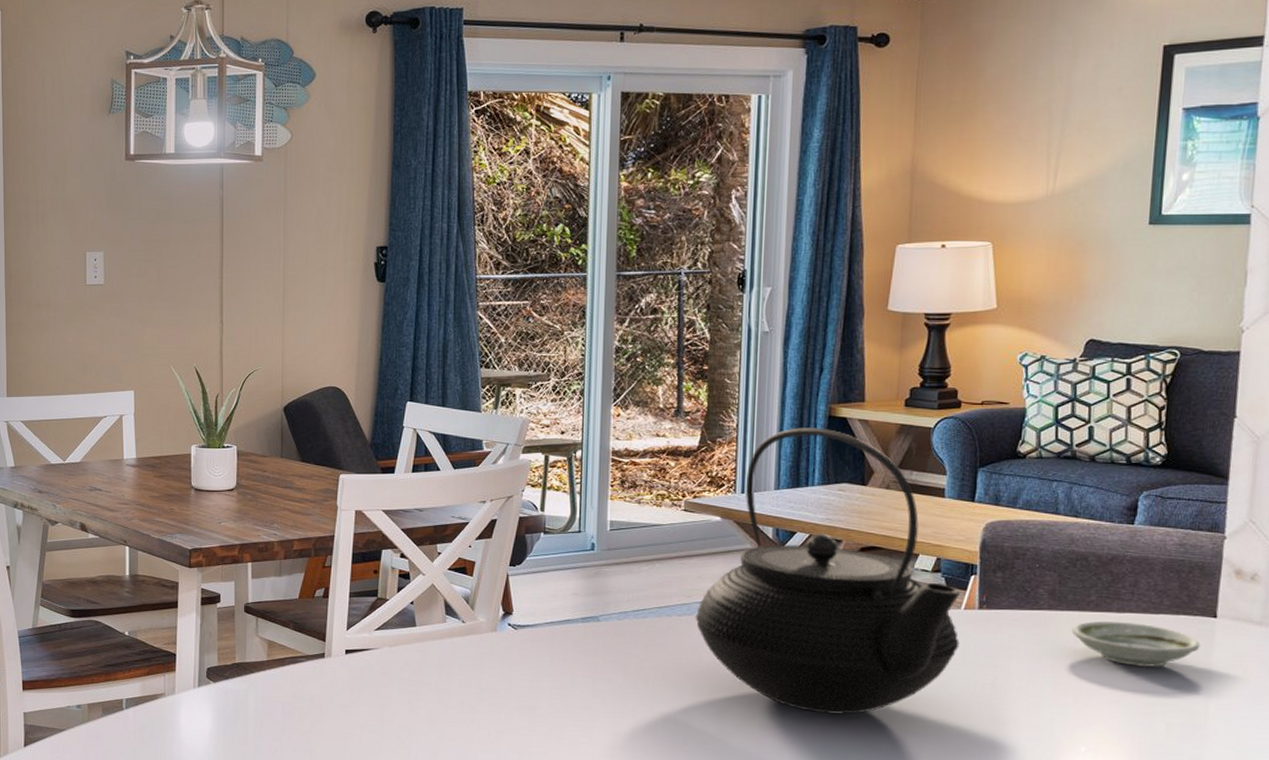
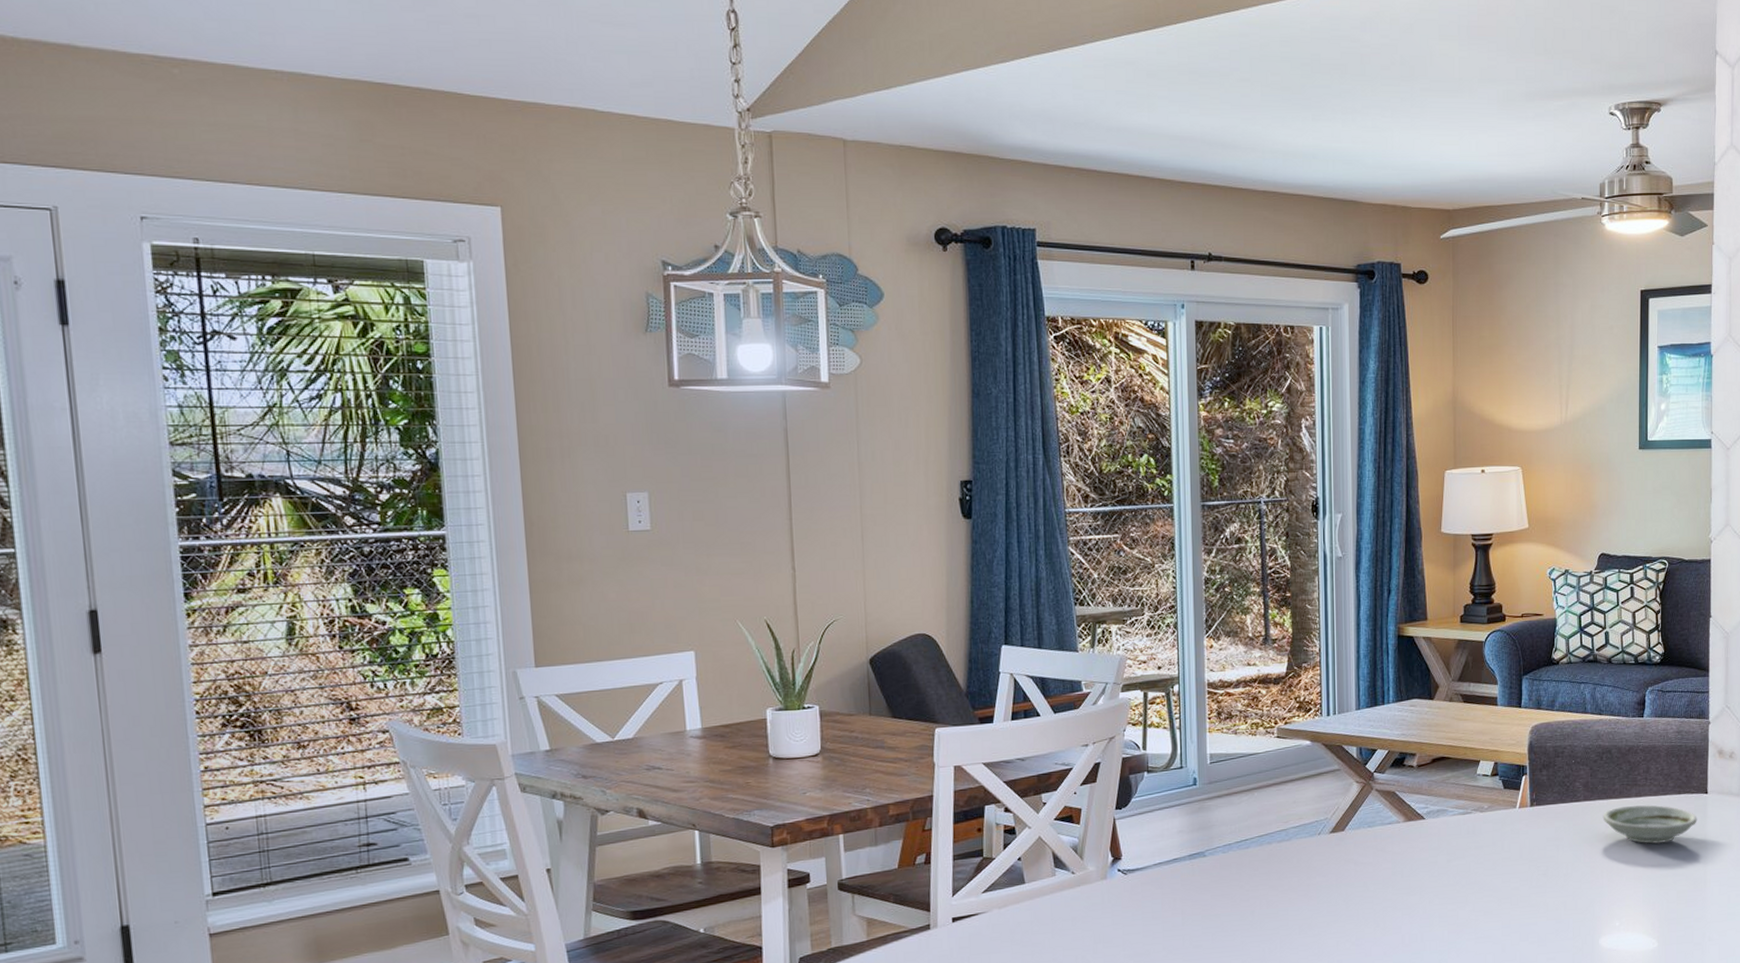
teapot: present [695,427,961,715] -> none [1293,647,1517,922]

